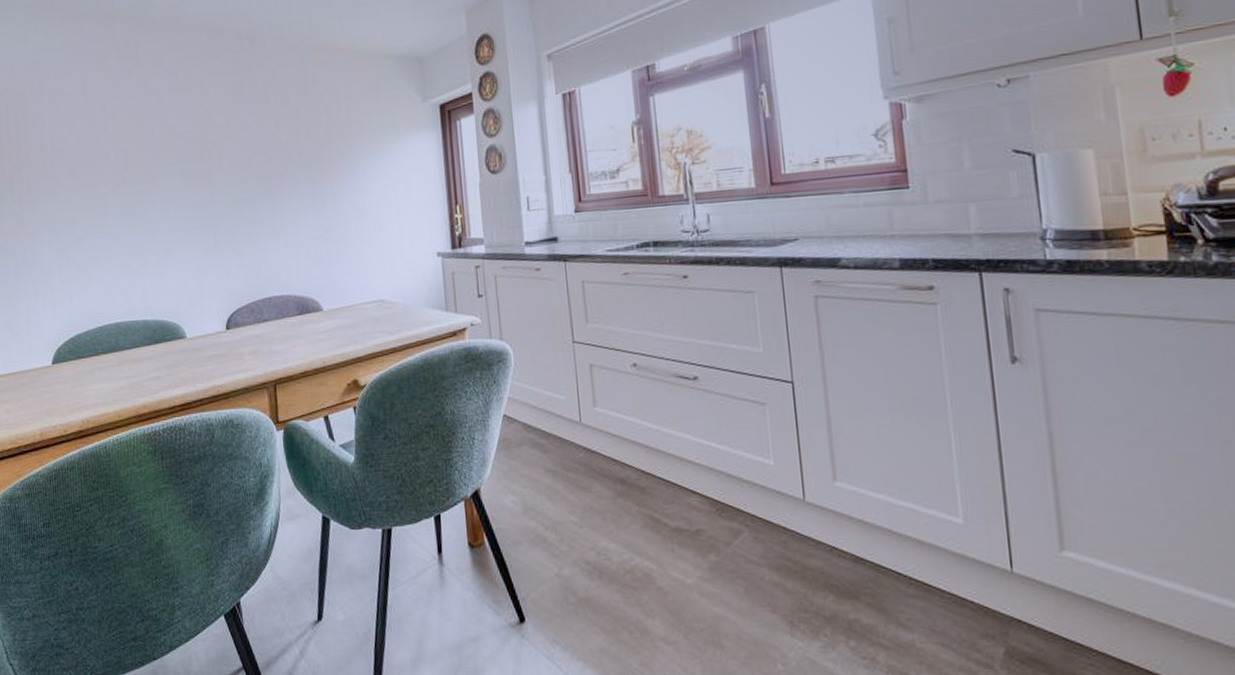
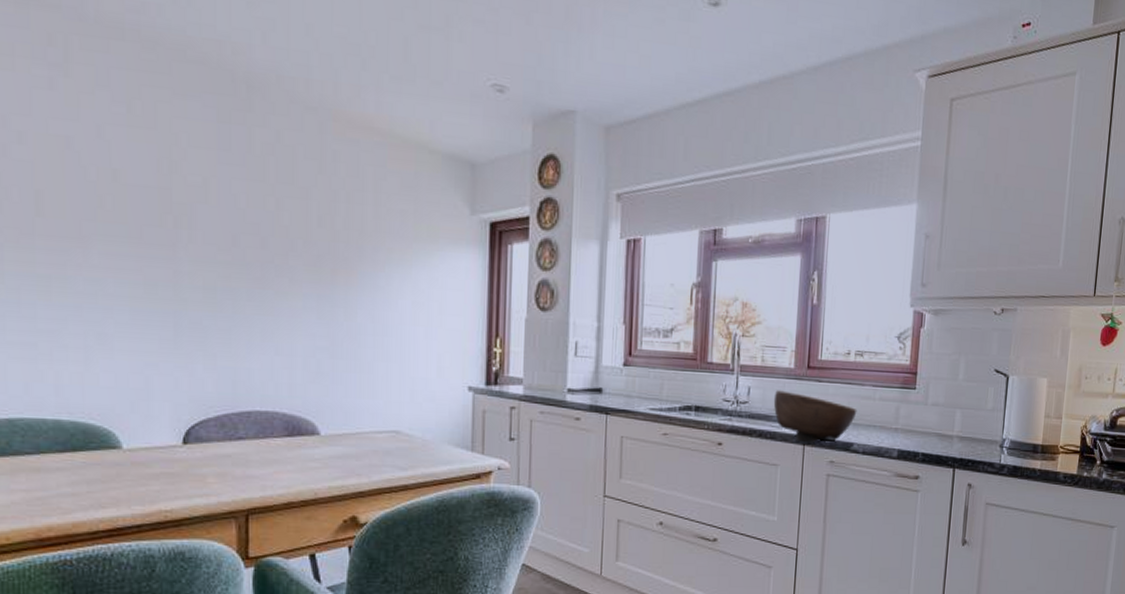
wooden bowl: none [737,212,839,265] -> present [773,390,857,443]

